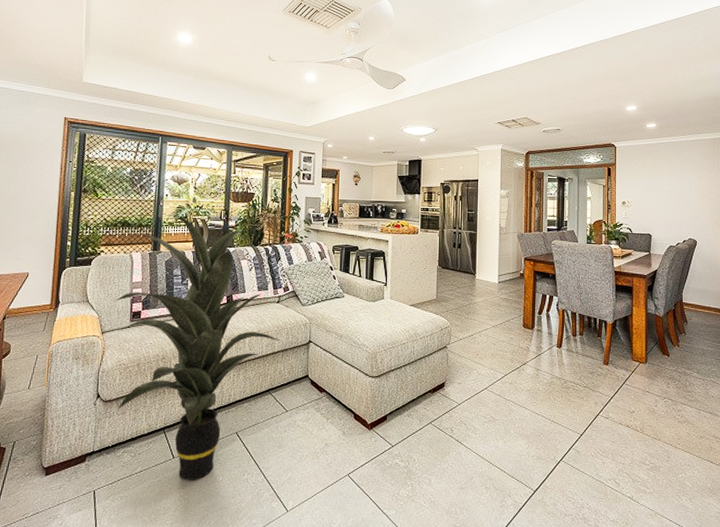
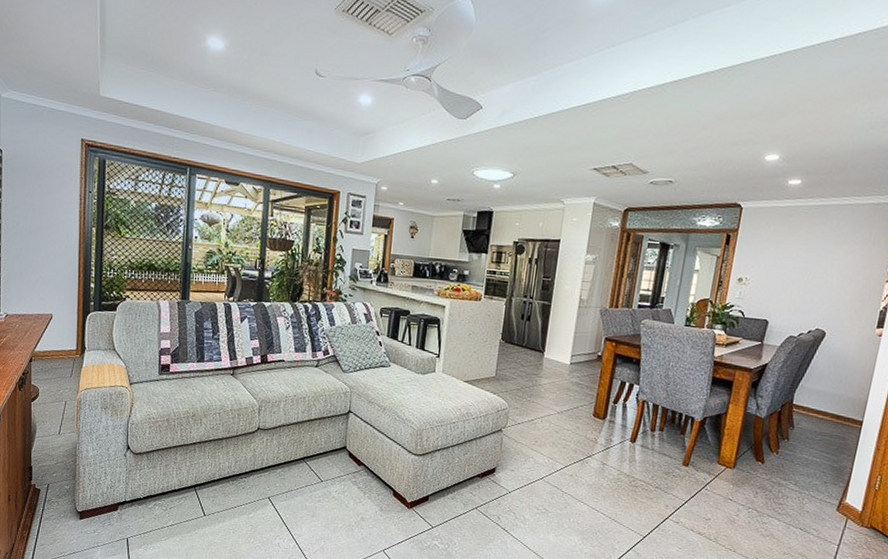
indoor plant: present [116,214,281,480] -> none [143,259,319,539]

